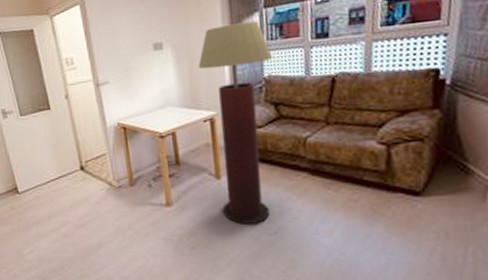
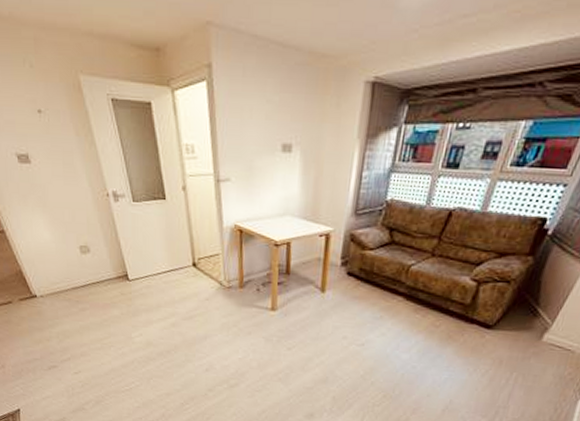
floor lamp: present [198,21,273,224] -> none [321,135,400,335]

